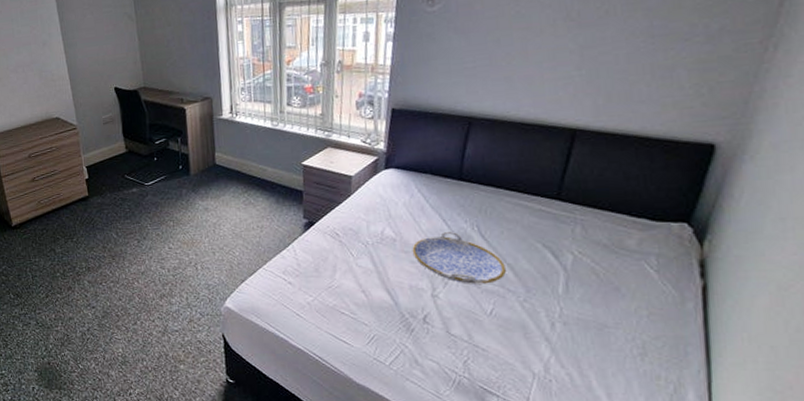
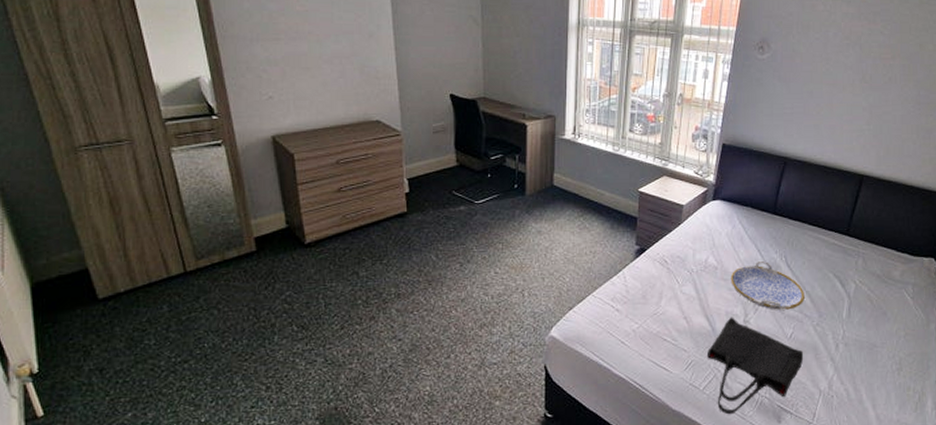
tote bag: none [390,291,510,393] -> present [706,317,804,415]

